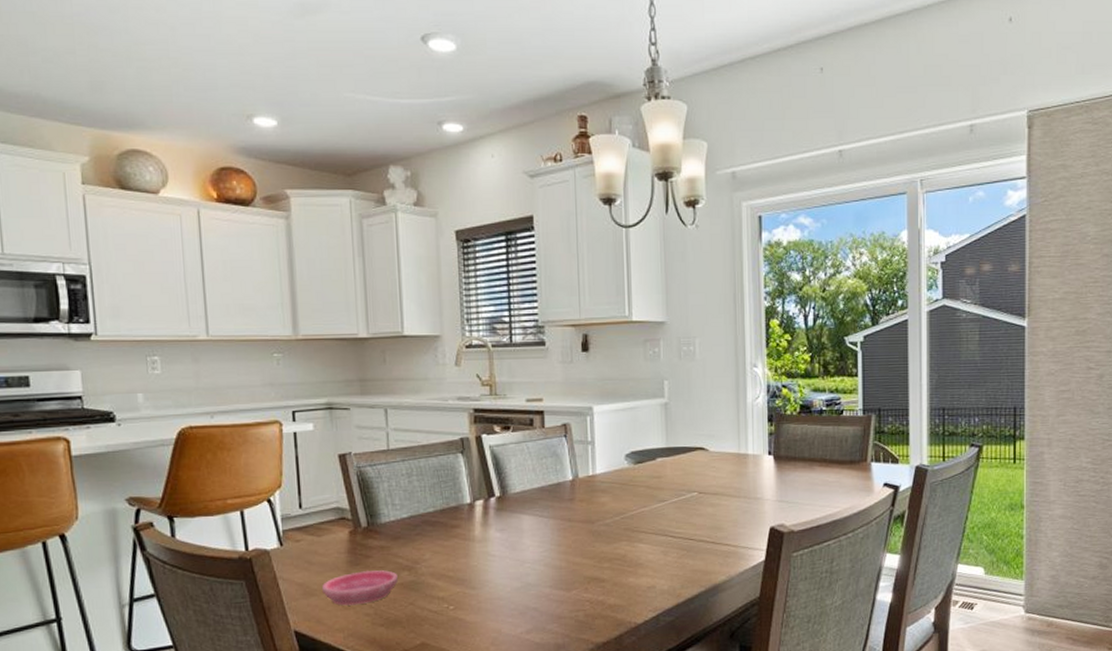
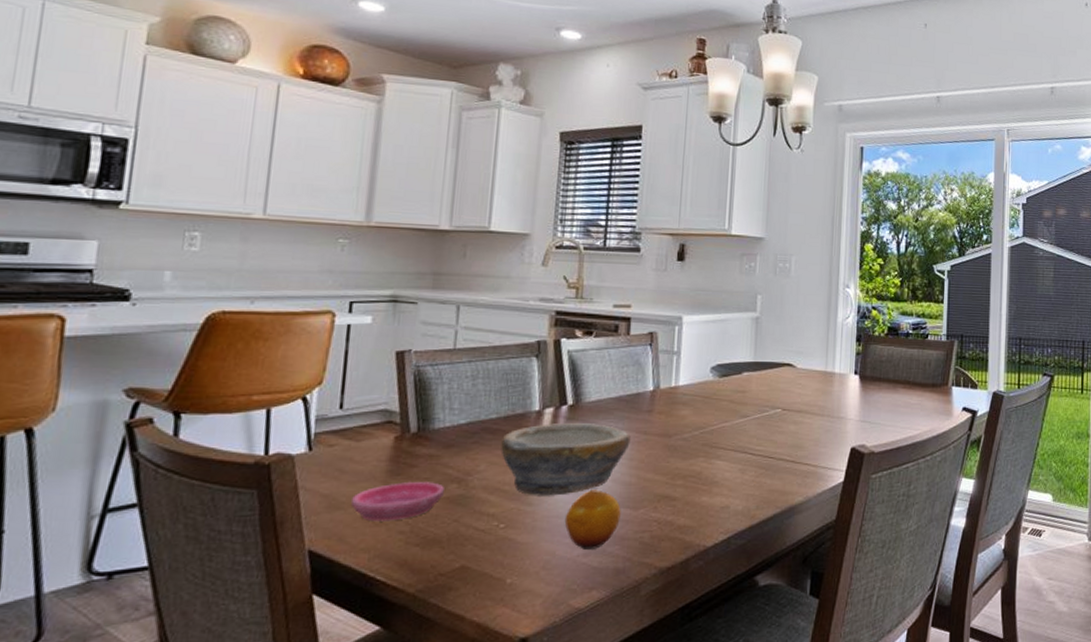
bowl: none [441,512,557,581] -> present [501,422,631,496]
fruit: none [505,573,556,627] -> present [564,489,621,549]

